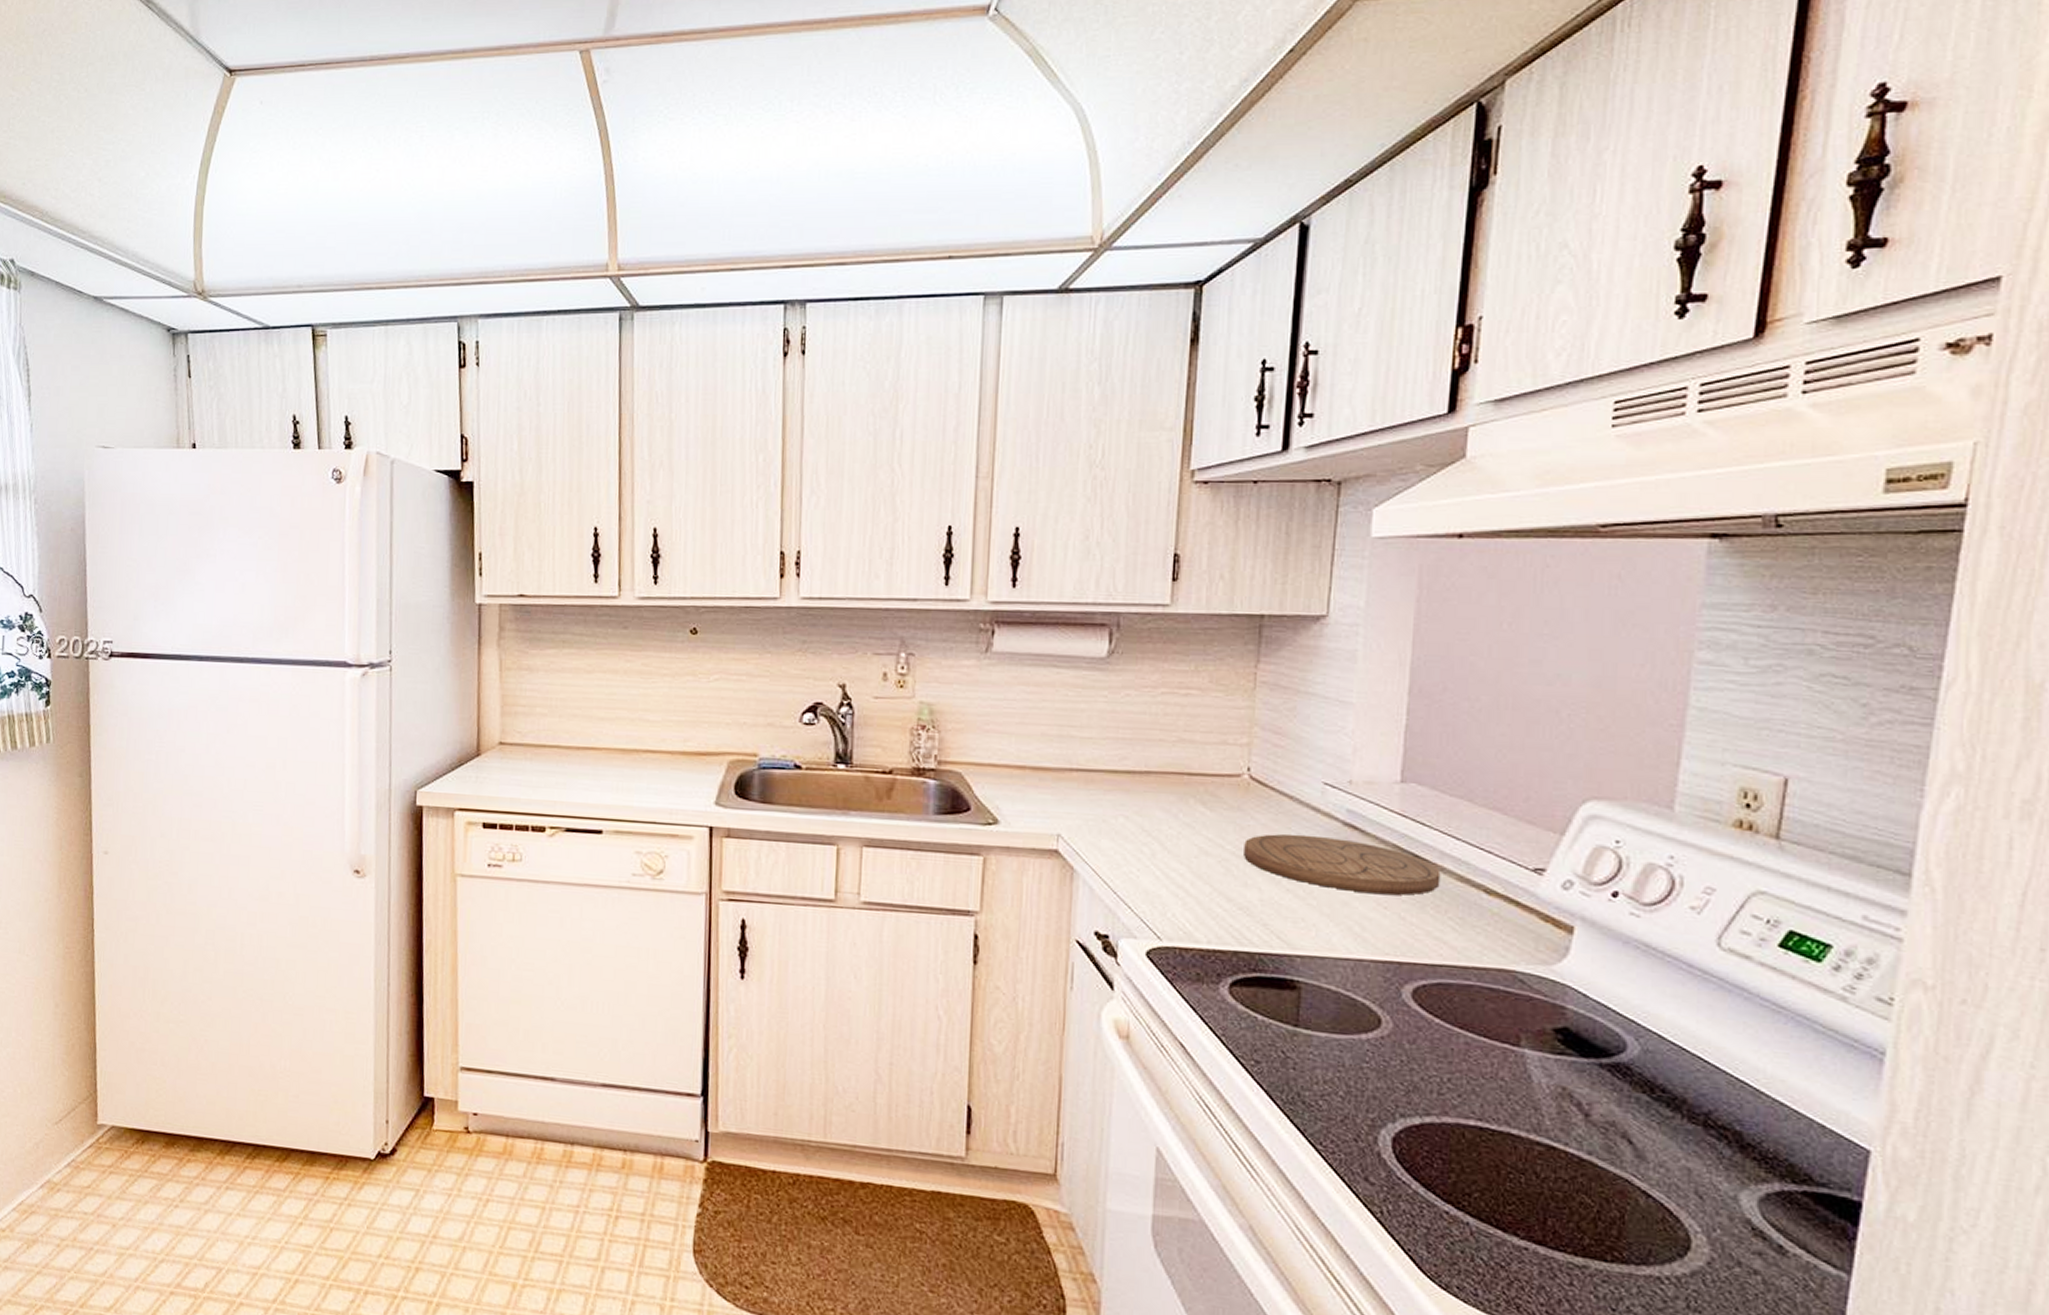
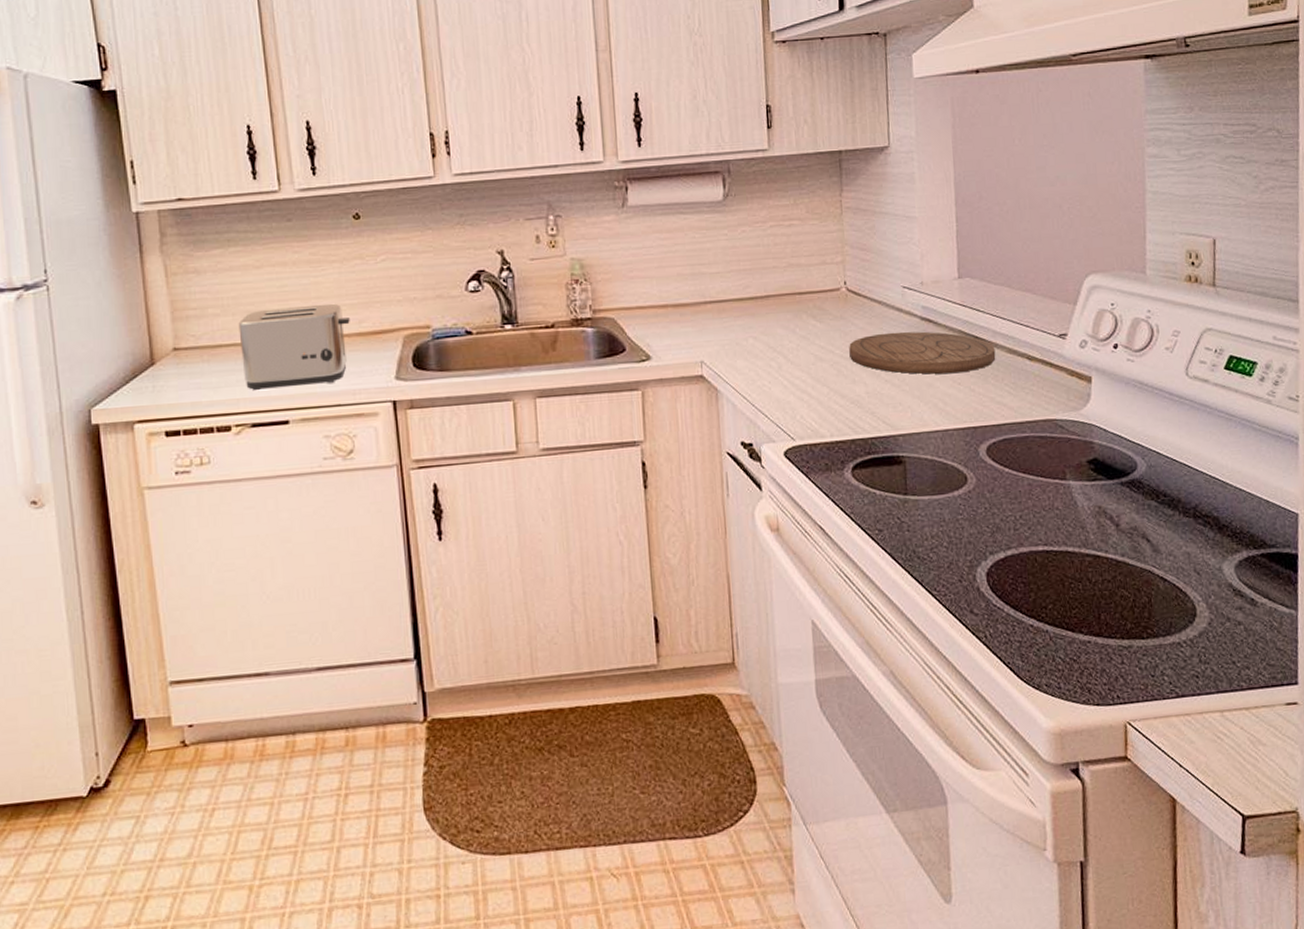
toaster: none [563,715,675,799] -> present [238,303,350,391]

